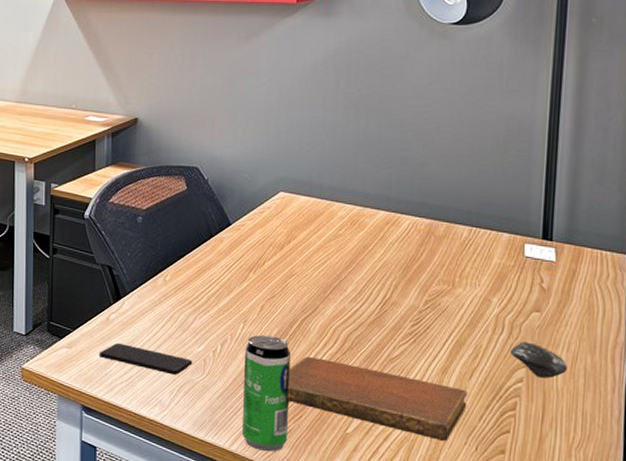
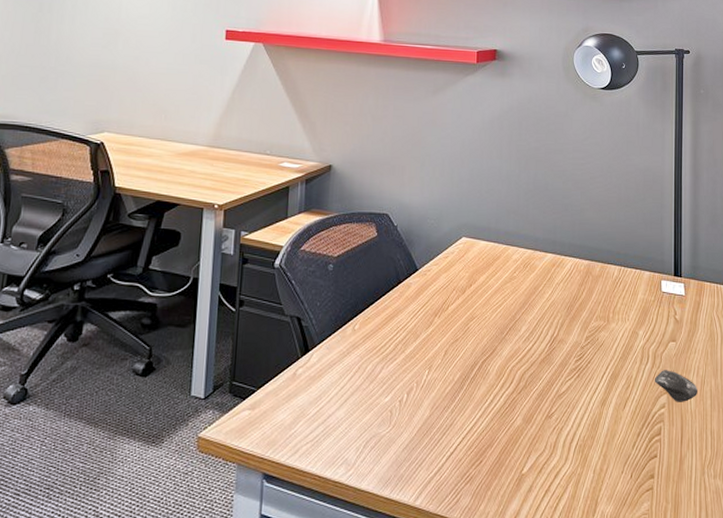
smartphone: present [98,342,193,375] -> none [283,399,380,430]
beverage can: present [241,335,292,452] -> none [425,380,473,503]
notebook: present [288,356,468,442] -> none [470,398,623,473]

